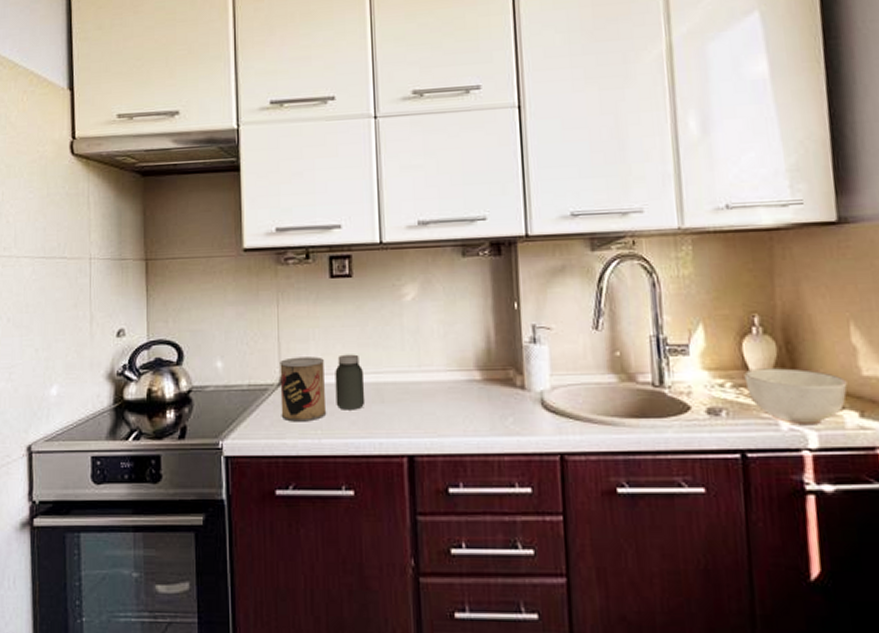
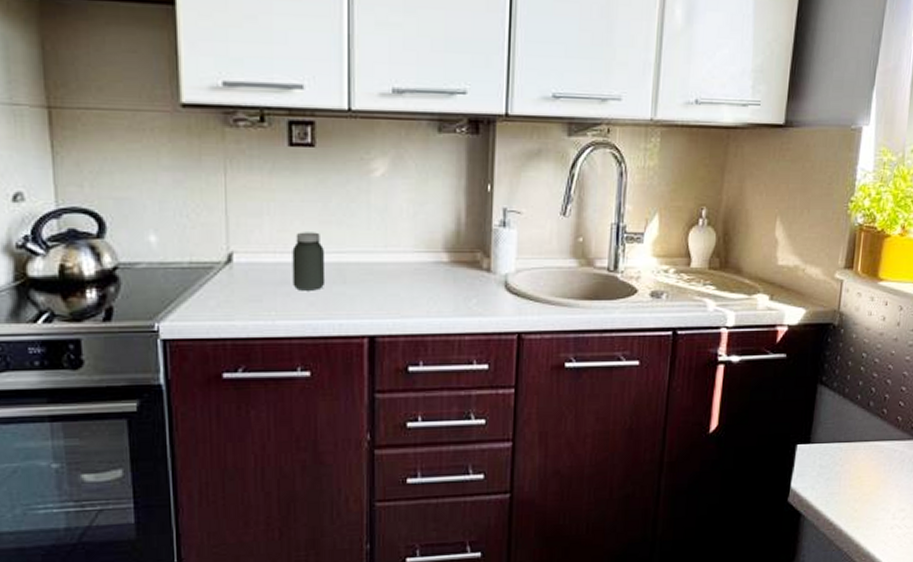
tin can: present [280,357,327,422] -> none [228,233,282,303]
bowl: present [744,368,848,424] -> none [685,257,765,306]

